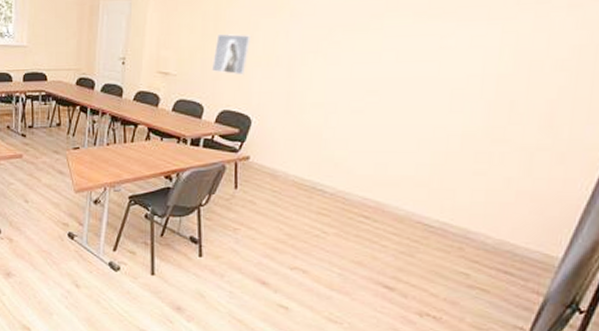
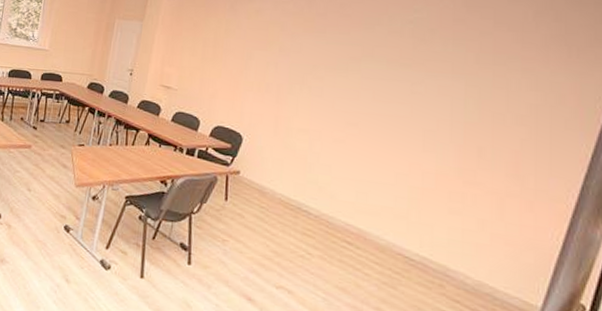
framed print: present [212,33,250,76] -> none [209,58,244,97]

